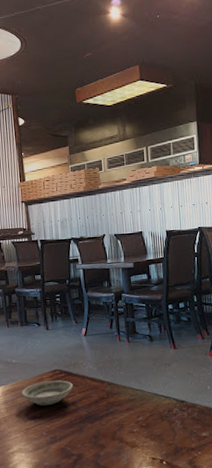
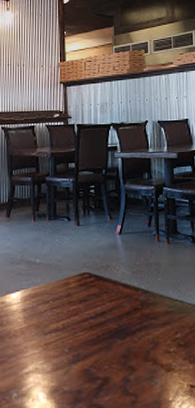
saucer: present [21,380,74,406] -> none [43,285,104,316]

